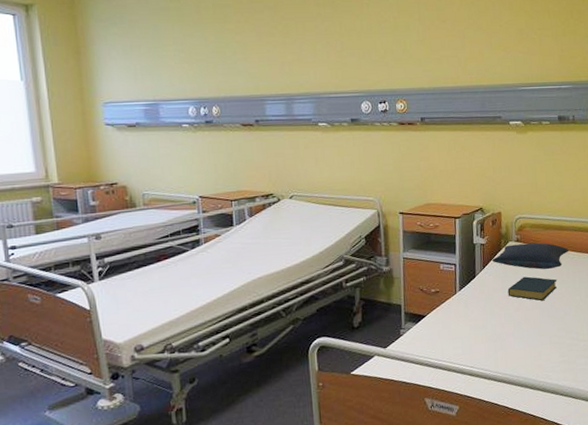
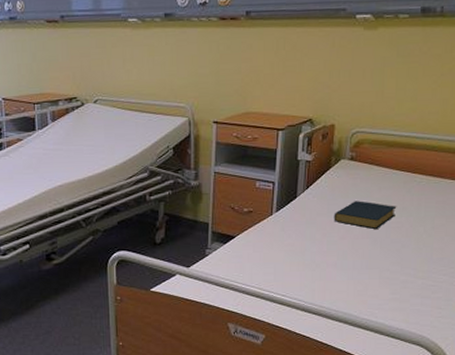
pillow: present [492,242,569,270] -> none [318,162,416,194]

